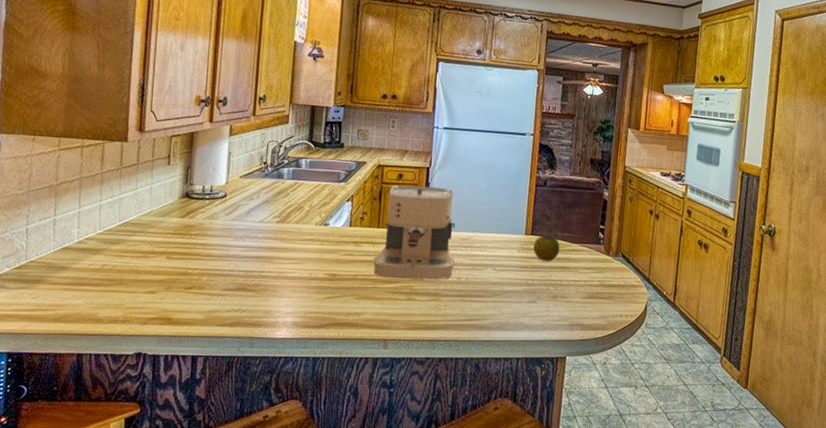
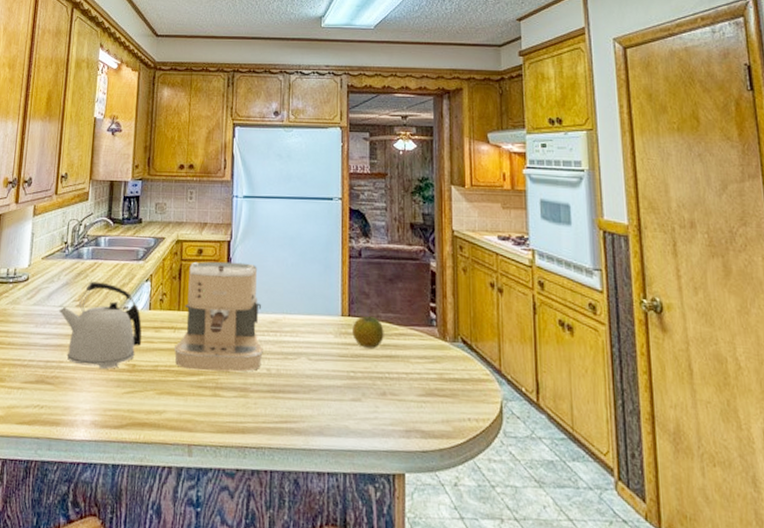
kettle: none [258,200,343,279] -> present [58,281,142,370]

